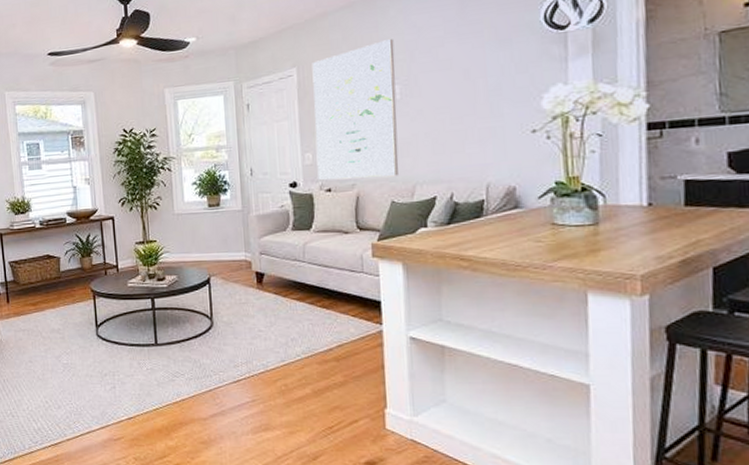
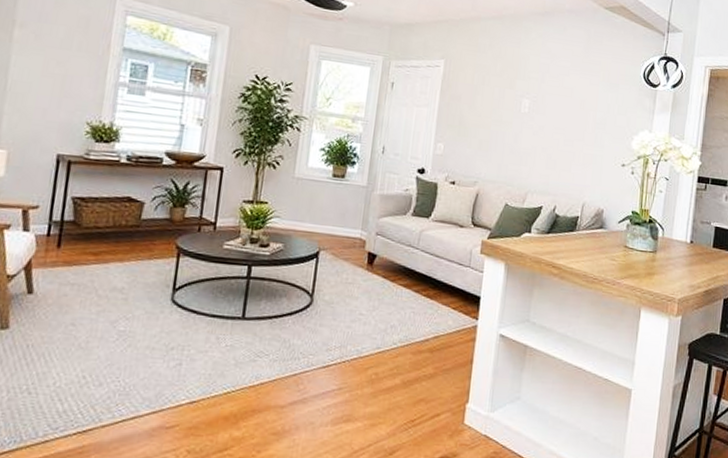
wall art: present [312,39,399,181] -> none [445,57,531,182]

